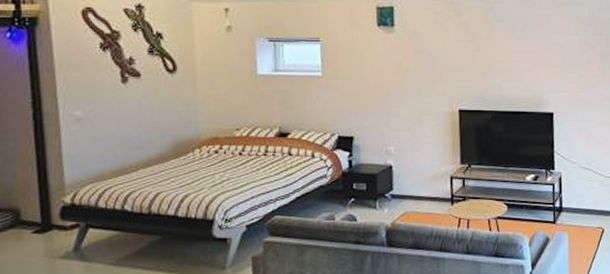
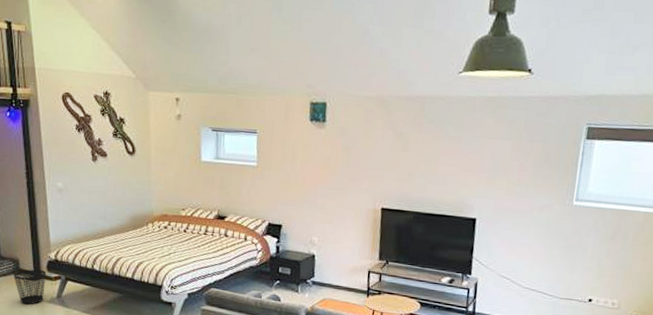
wastebasket: none [12,219,59,265] -> present [14,269,47,305]

